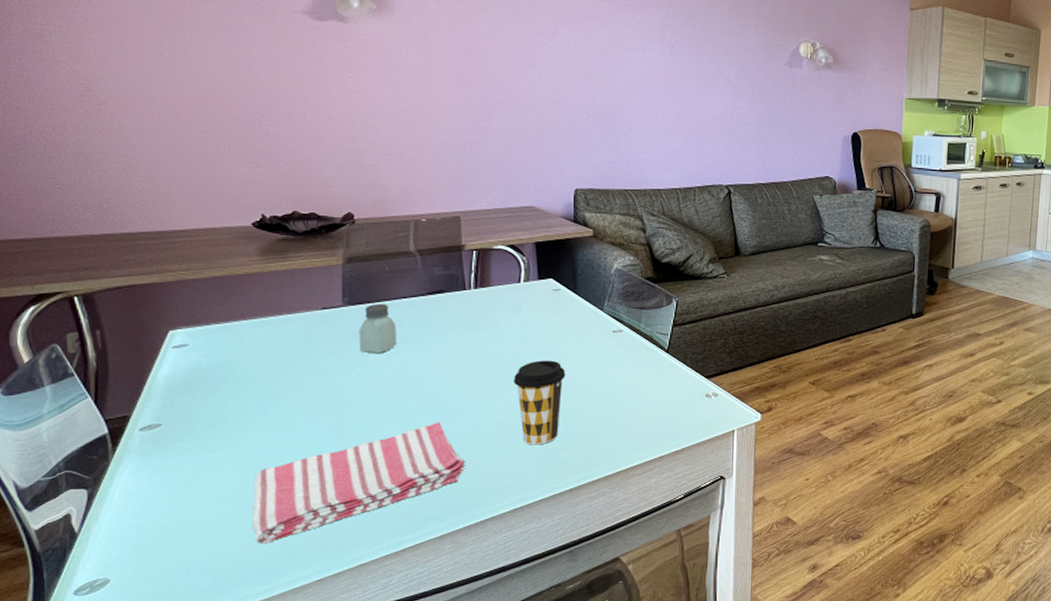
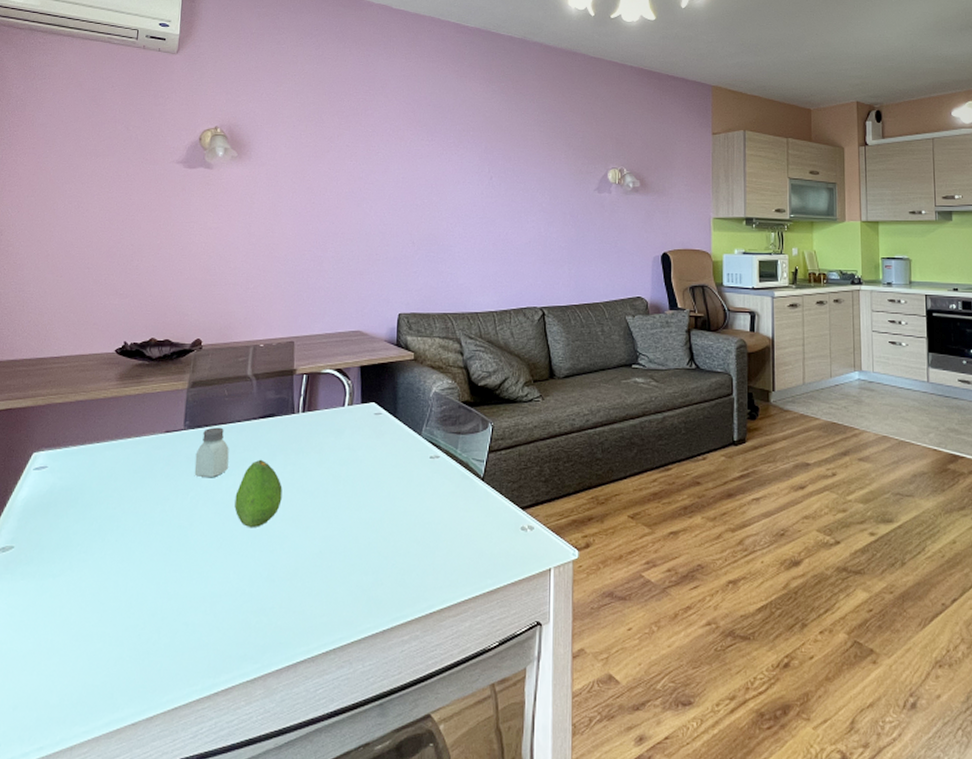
dish towel: present [252,422,466,544] -> none [78,551,283,680]
fruit: none [407,335,458,401] -> present [234,459,282,528]
coffee cup: present [514,360,566,445] -> none [333,487,384,580]

